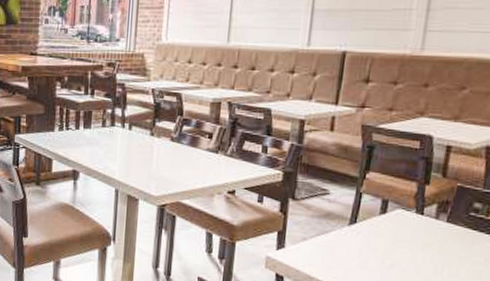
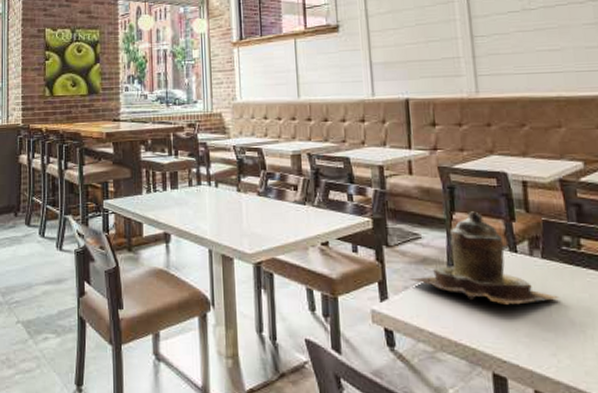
teapot: none [310,172,455,263] -> present [410,211,560,305]

